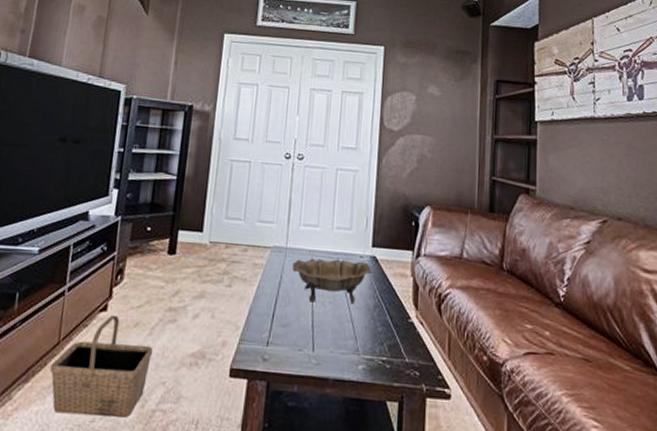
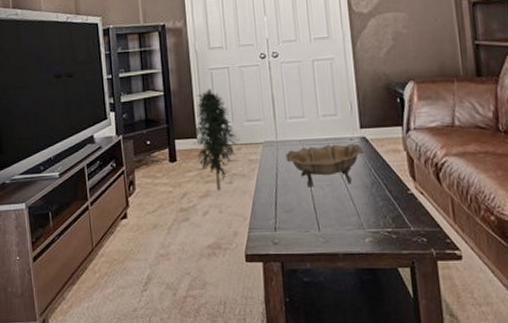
basket: present [50,314,154,418] -> none [90,220,175,307]
plant: none [197,181,249,294] -> present [192,89,240,191]

